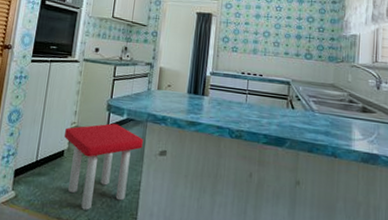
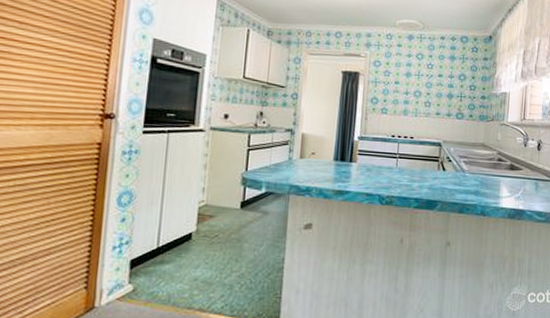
stool: present [64,123,143,210] -> none [191,199,285,295]

